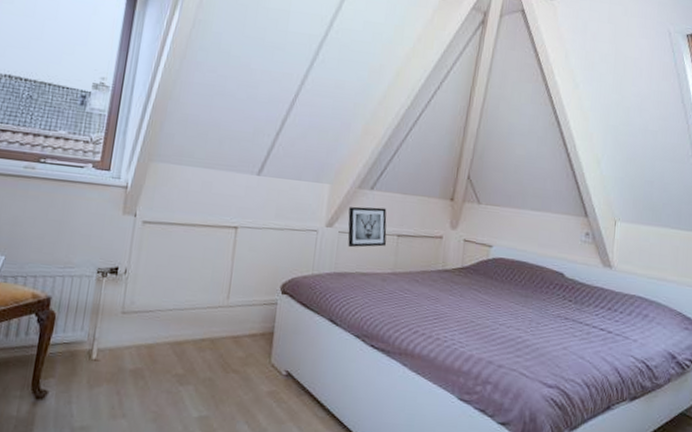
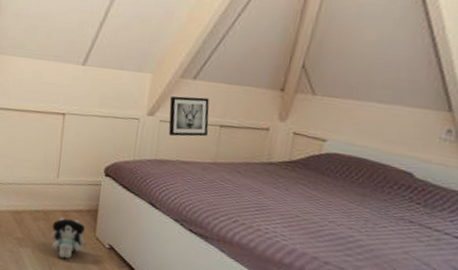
plush toy: none [218,344,262,393] -> present [51,217,88,259]

